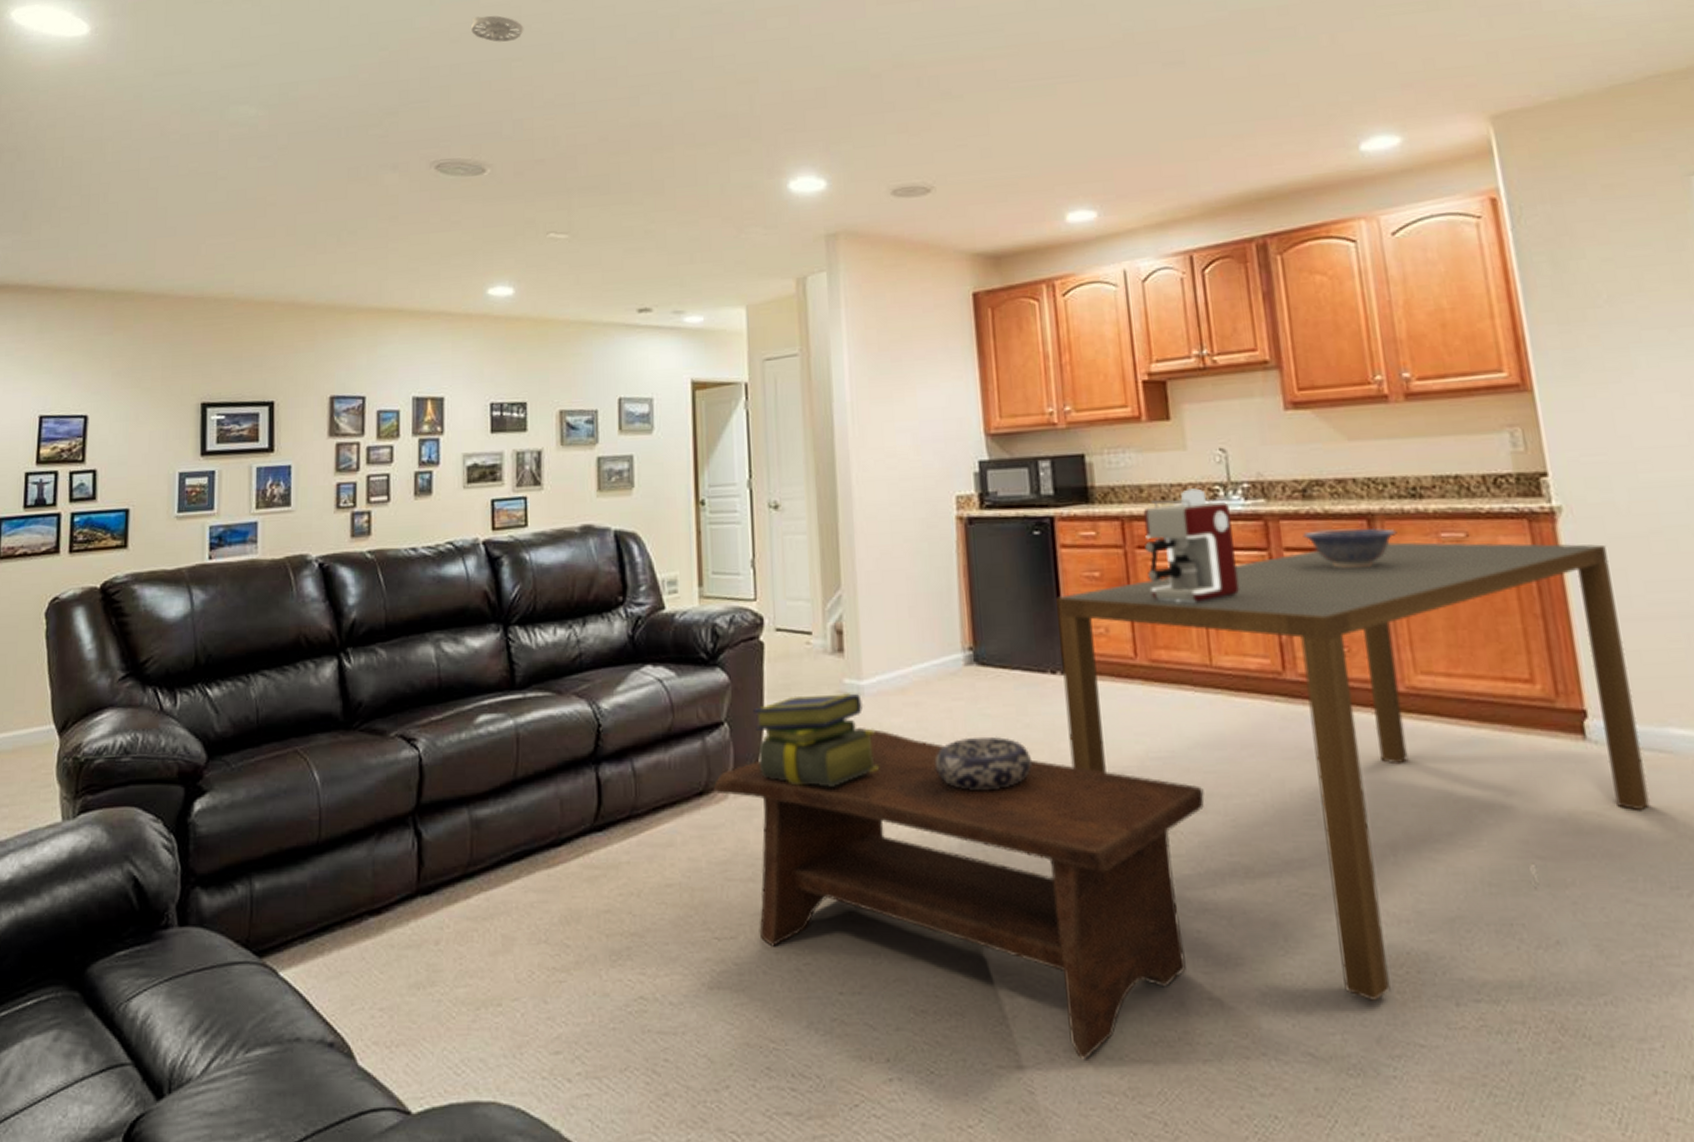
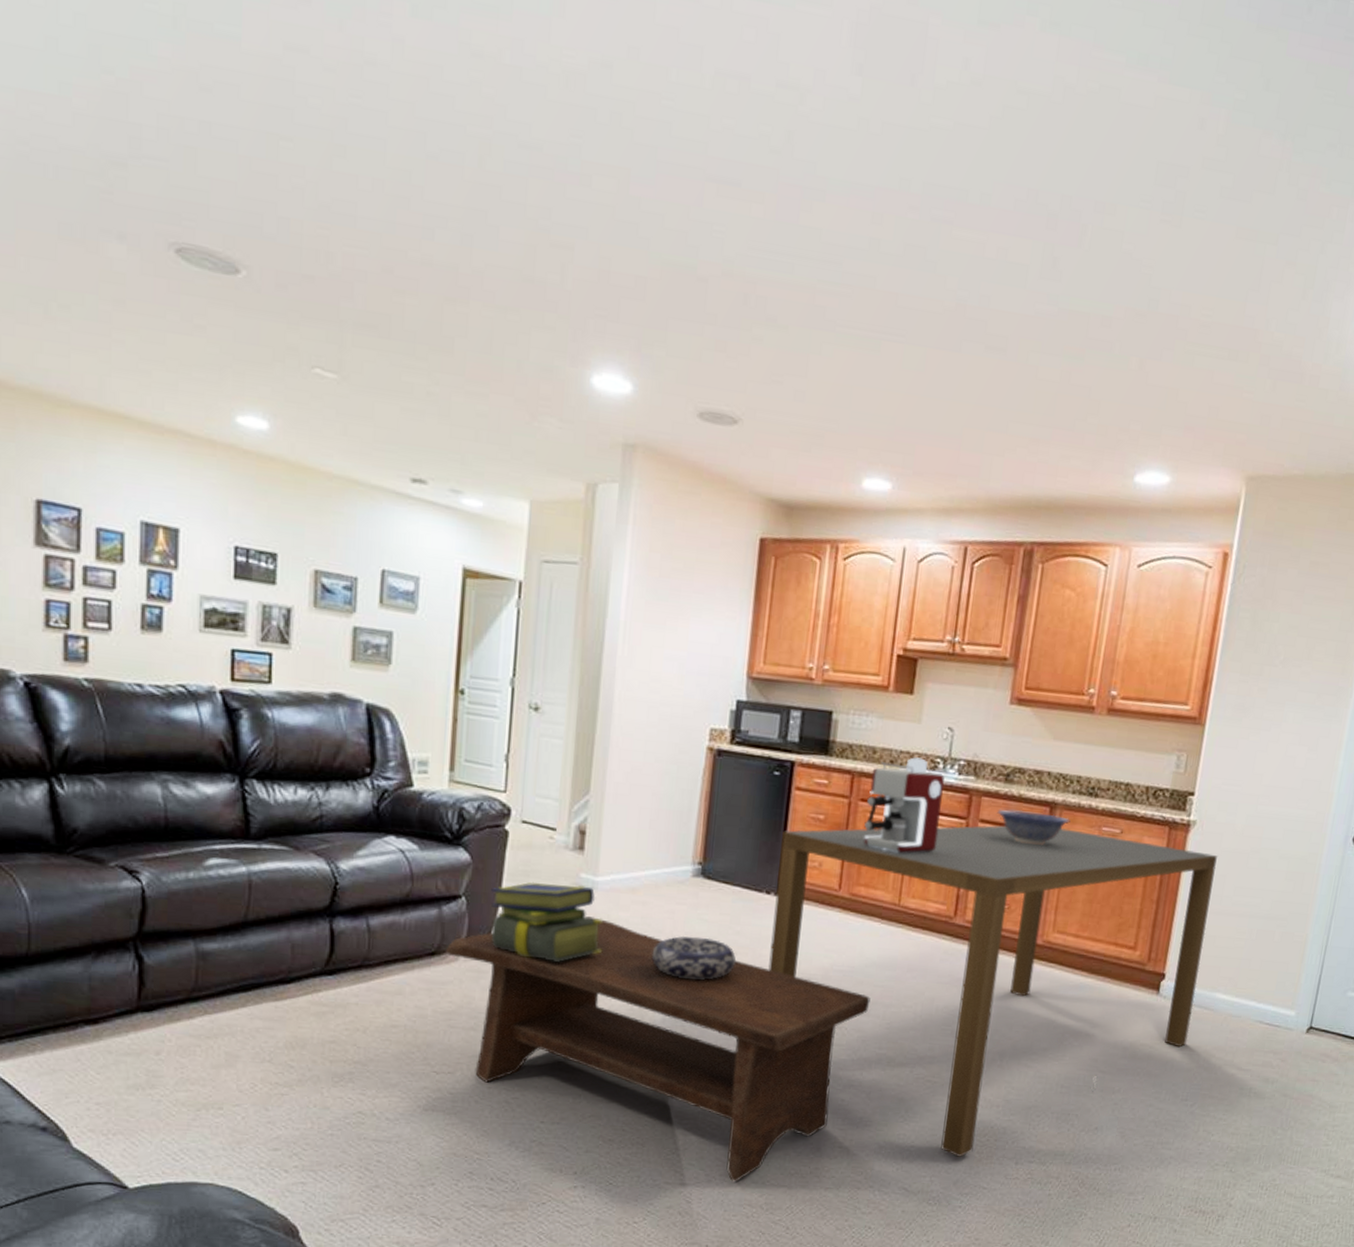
smoke detector: present [471,15,524,42] -> none [228,63,298,112]

